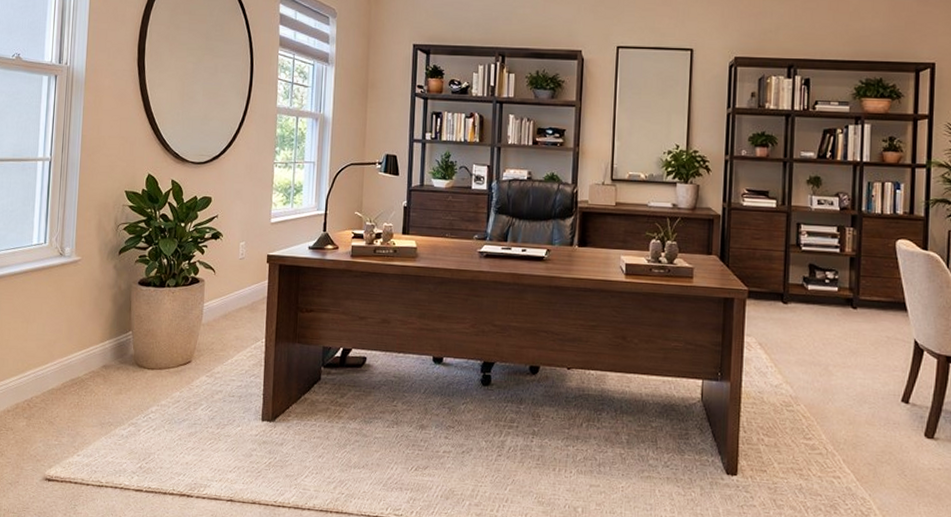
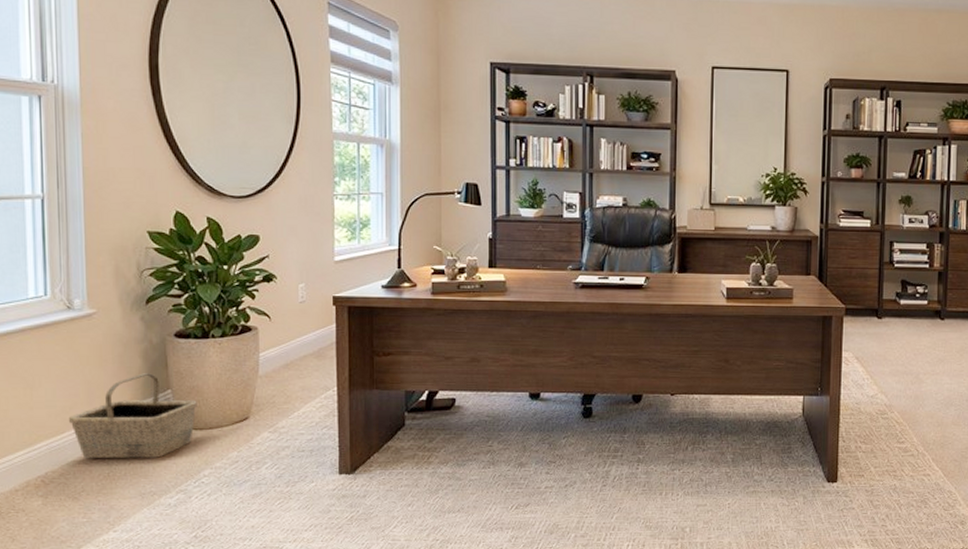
basket: none [53,315,151,392] -> present [69,373,197,458]

